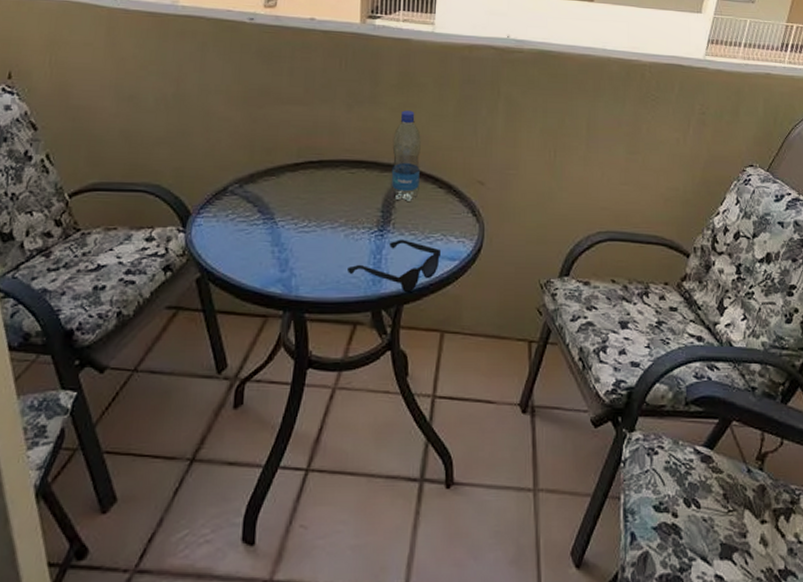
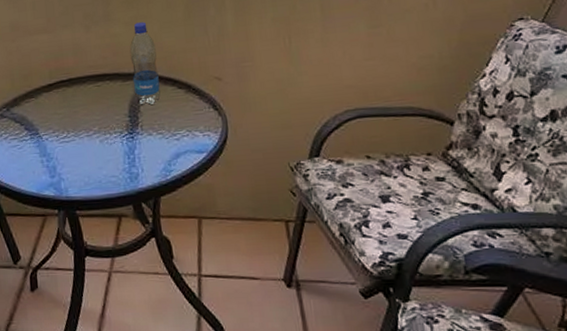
sunglasses: present [348,239,440,293] -> none [107,139,188,186]

